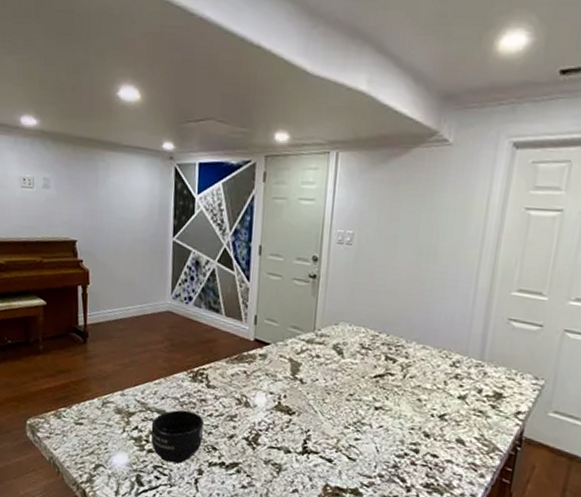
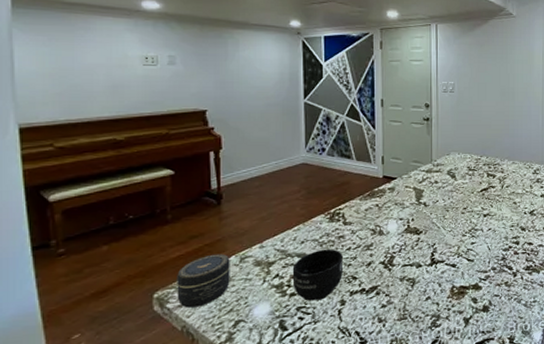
jar: none [46,392,93,442] -> present [177,254,230,308]

